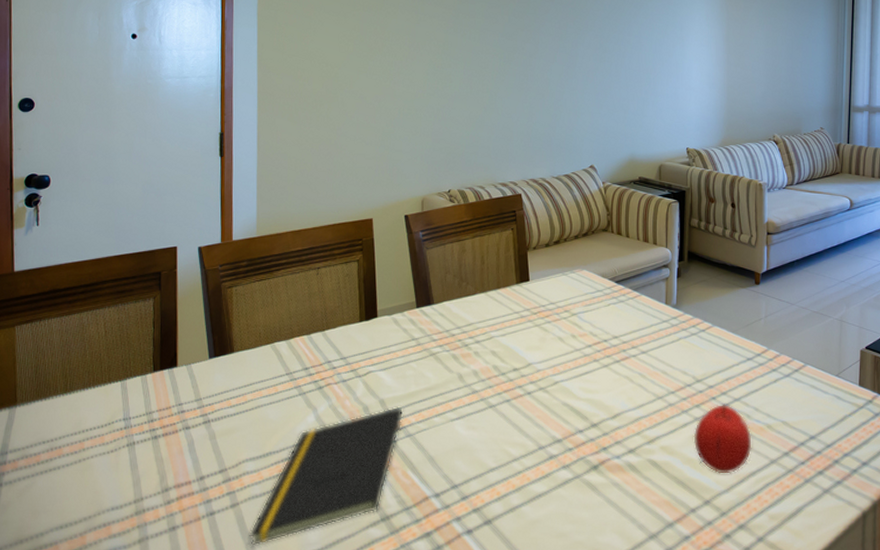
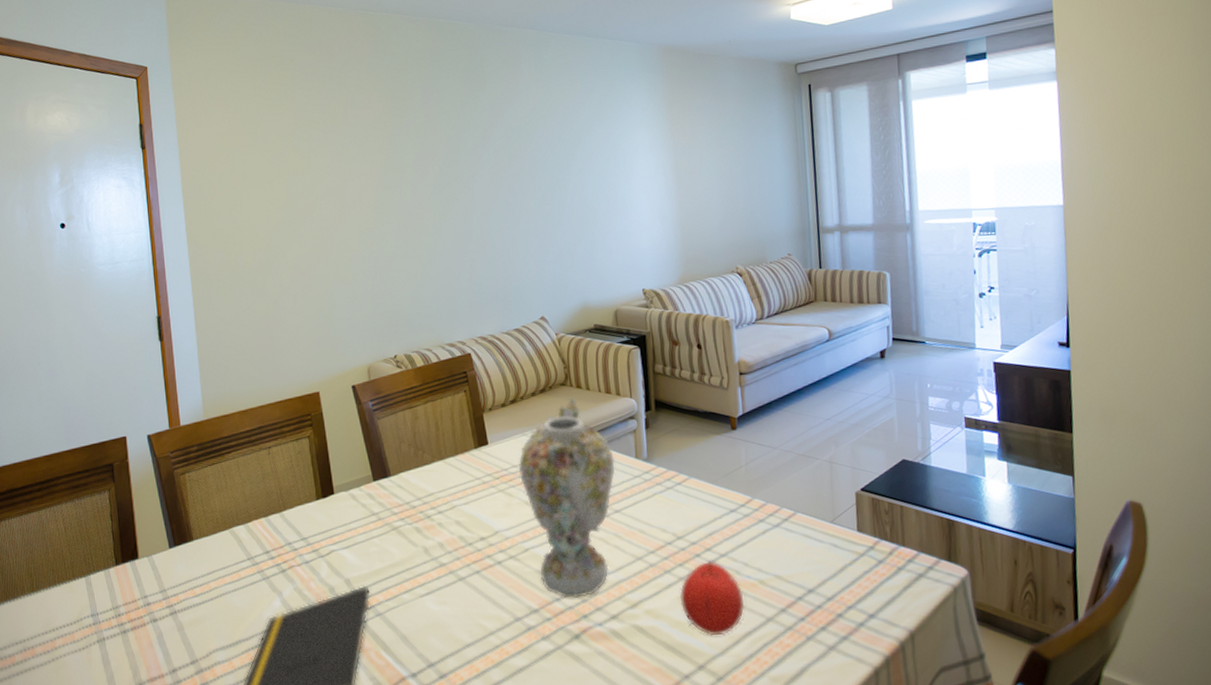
vase: none [555,243,646,431] -> present [518,397,615,598]

